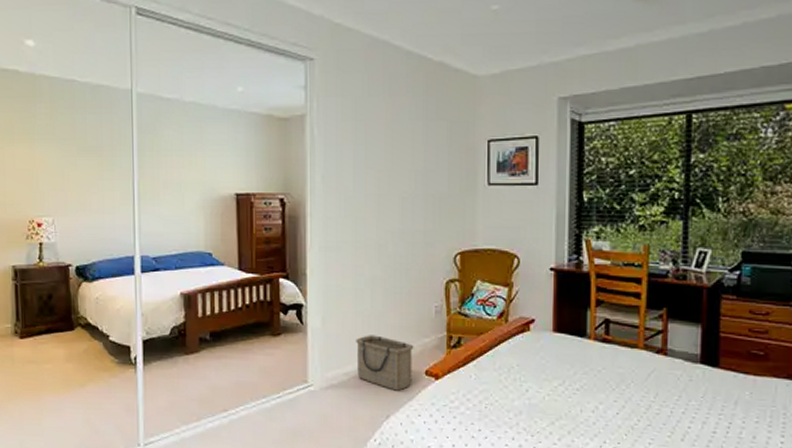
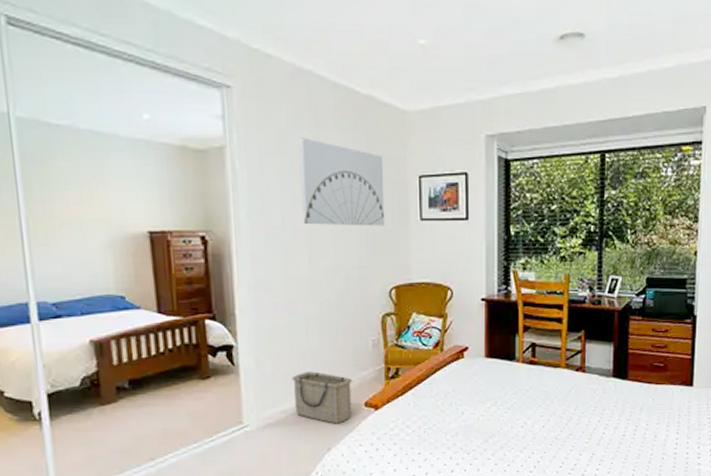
wall art: none [372,104,453,191] -> present [298,138,385,226]

